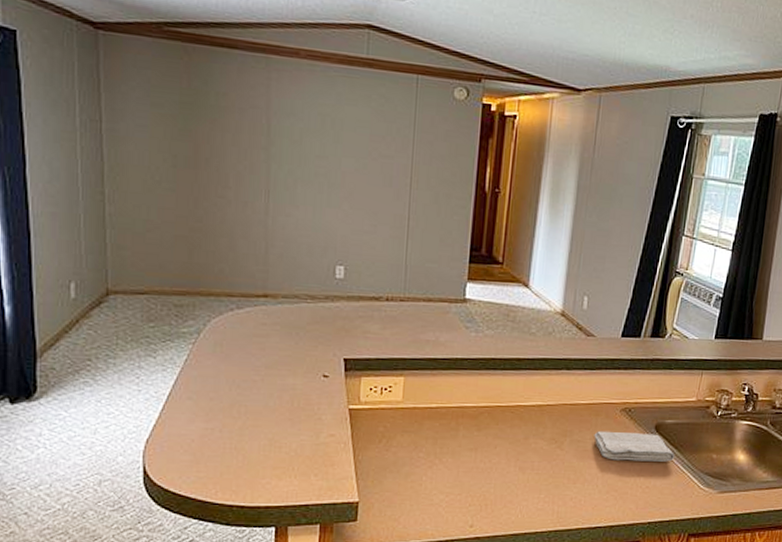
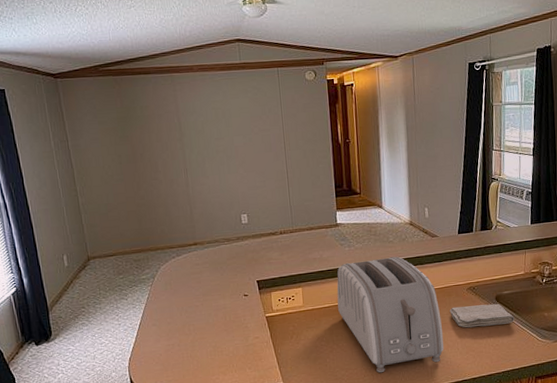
toaster: none [448,352,582,504] -> present [336,256,444,373]

